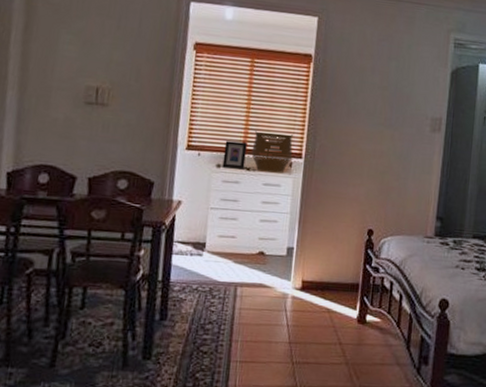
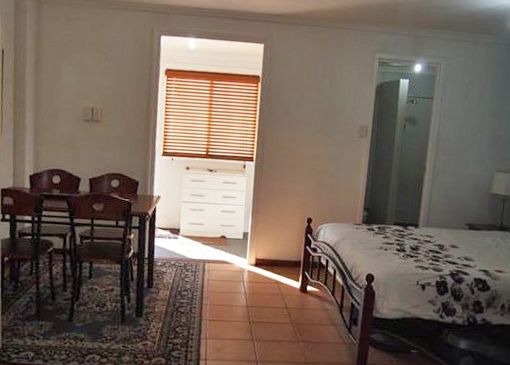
picture frame: present [222,141,247,170] -> none [190,148,210,171]
basket: present [251,131,294,173] -> none [213,140,247,174]

